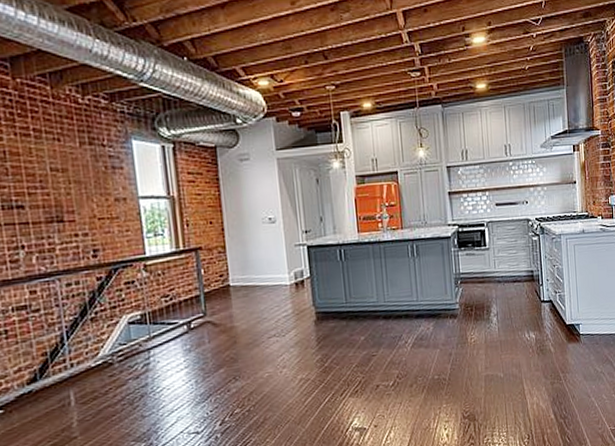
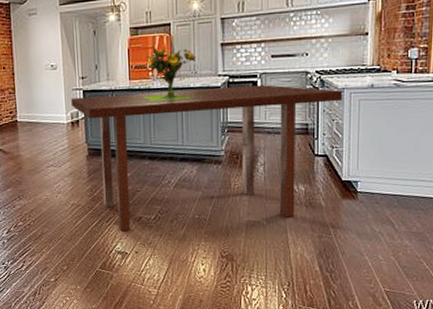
dining table: none [294,233,561,405] -> present [71,85,343,232]
bouquet: none [372,194,430,256] -> present [142,45,199,102]

